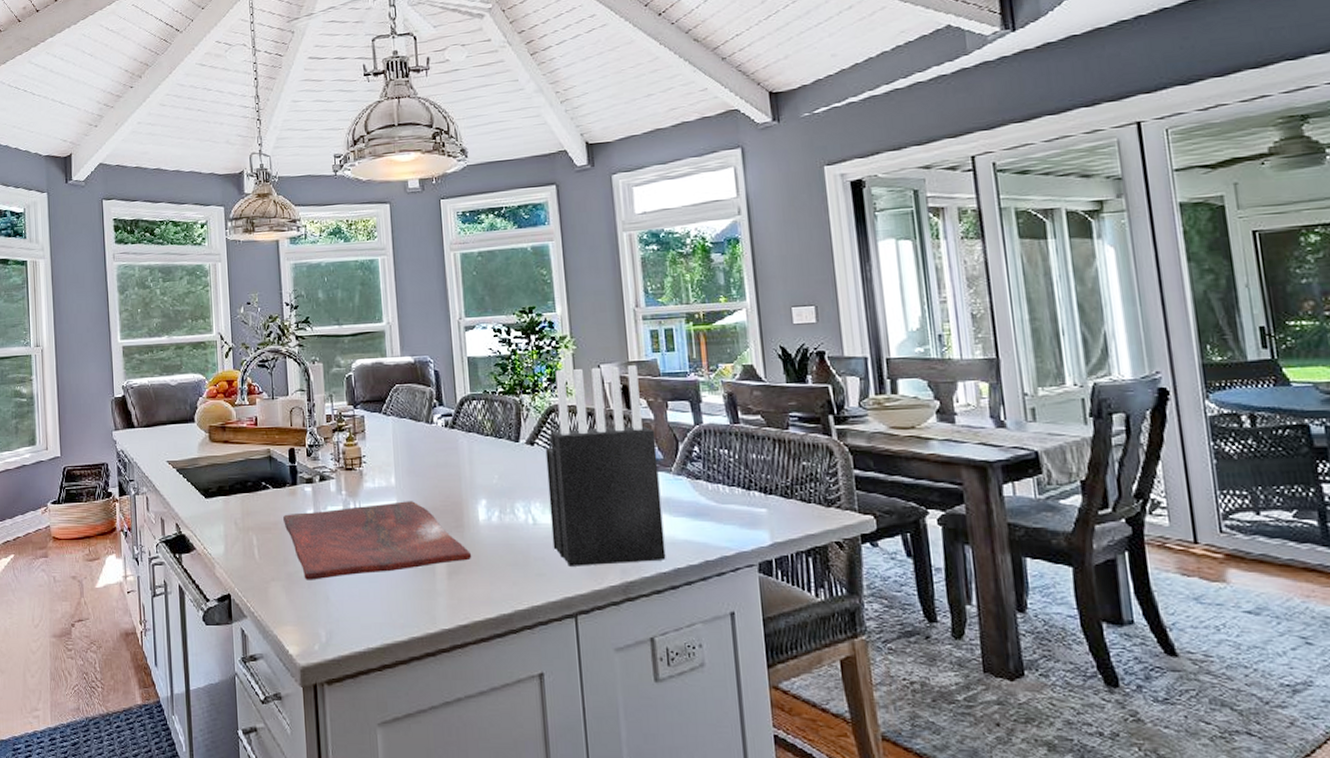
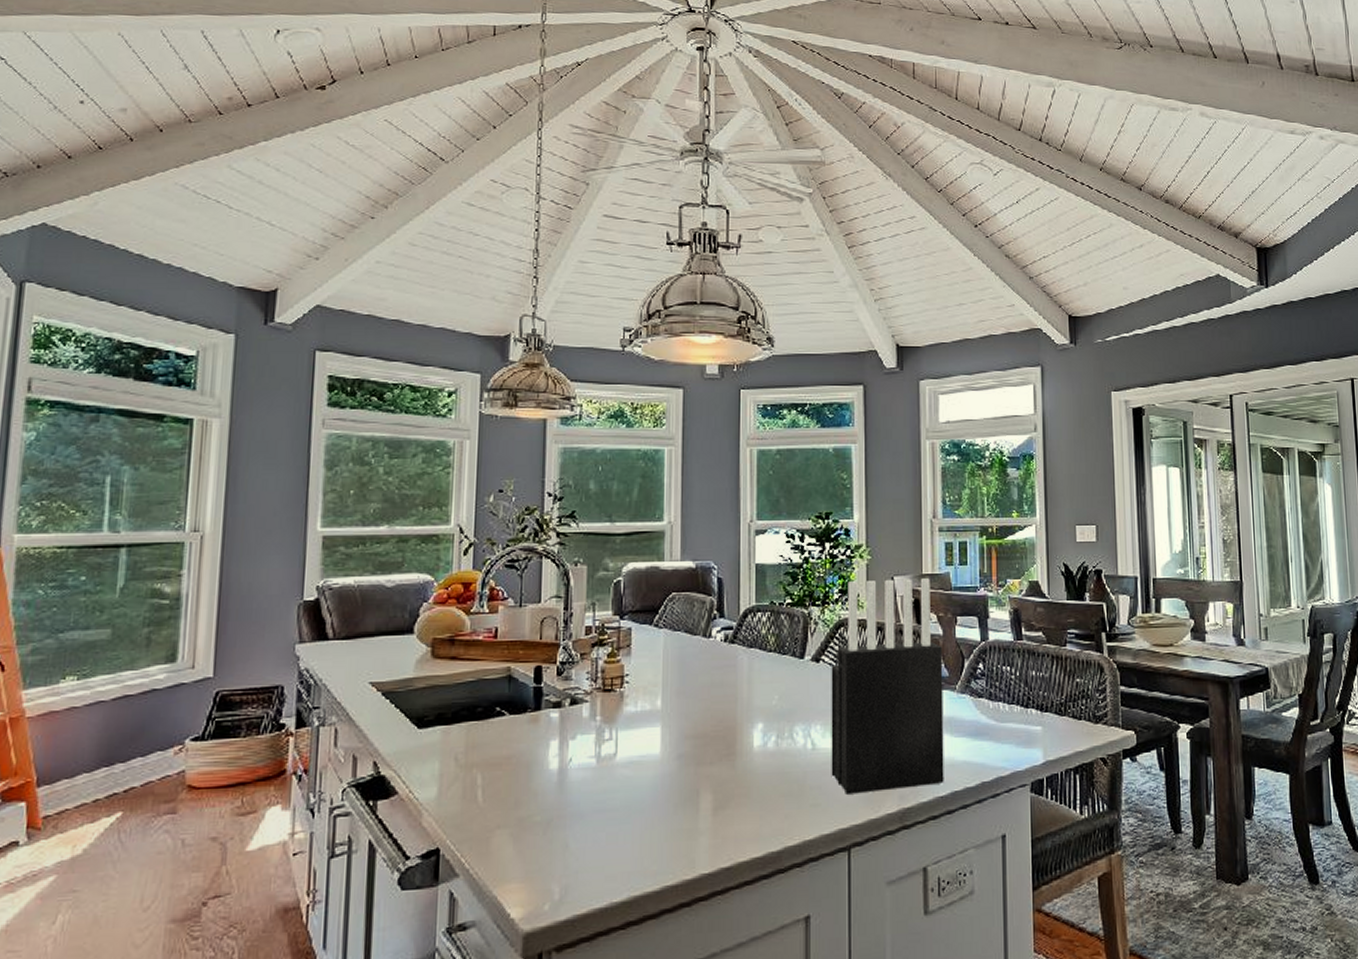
cutting board: present [283,501,472,580] -> none [519,726,742,826]

